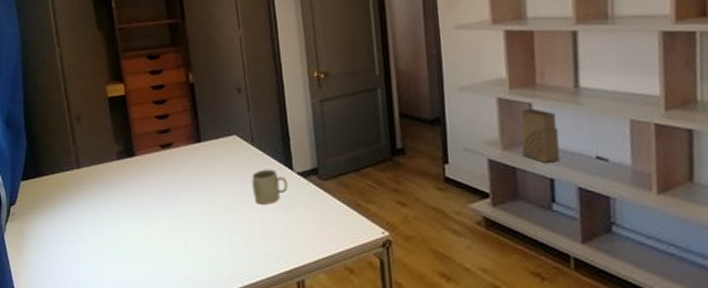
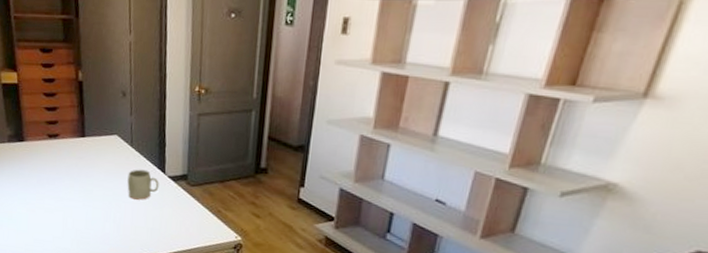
decorative box: present [521,108,560,165] -> none [371,148,410,200]

